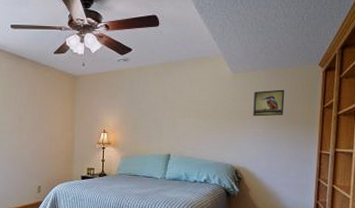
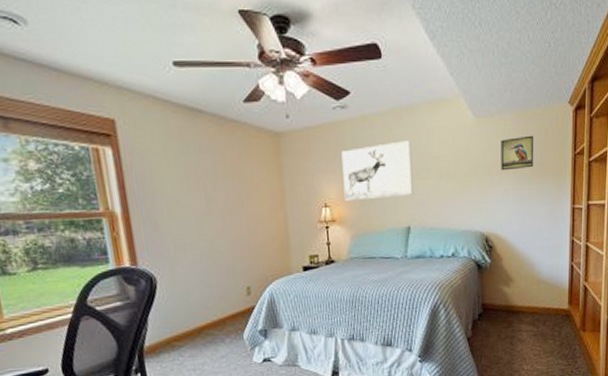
wall art: none [119,87,177,130] -> present [341,140,413,202]

